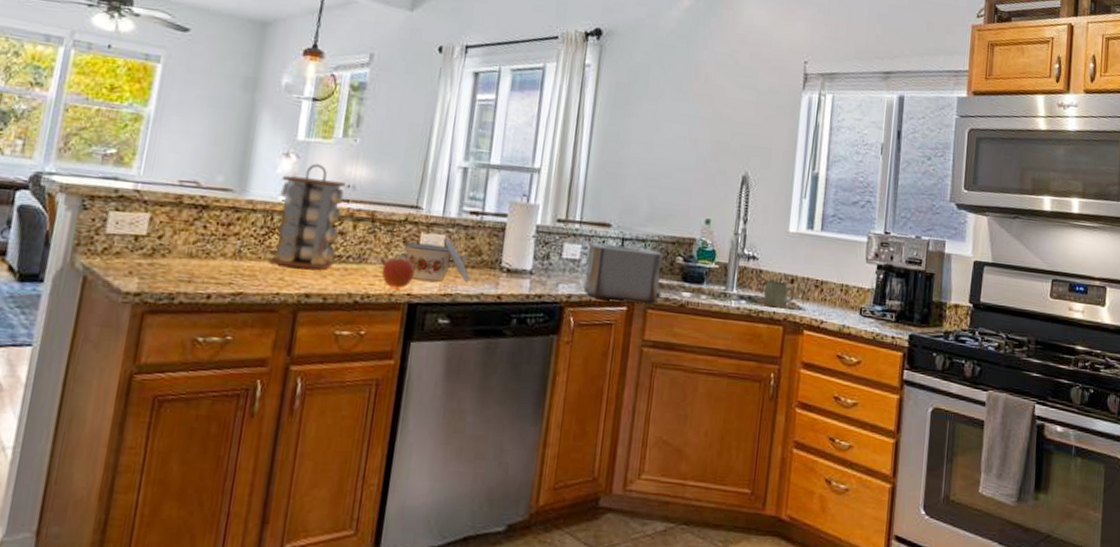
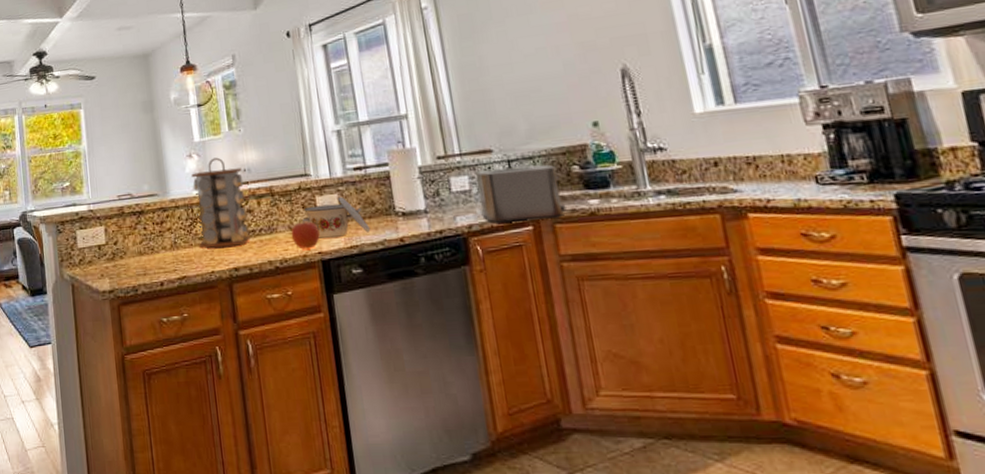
mug: present [763,280,795,308] -> none [683,166,725,197]

